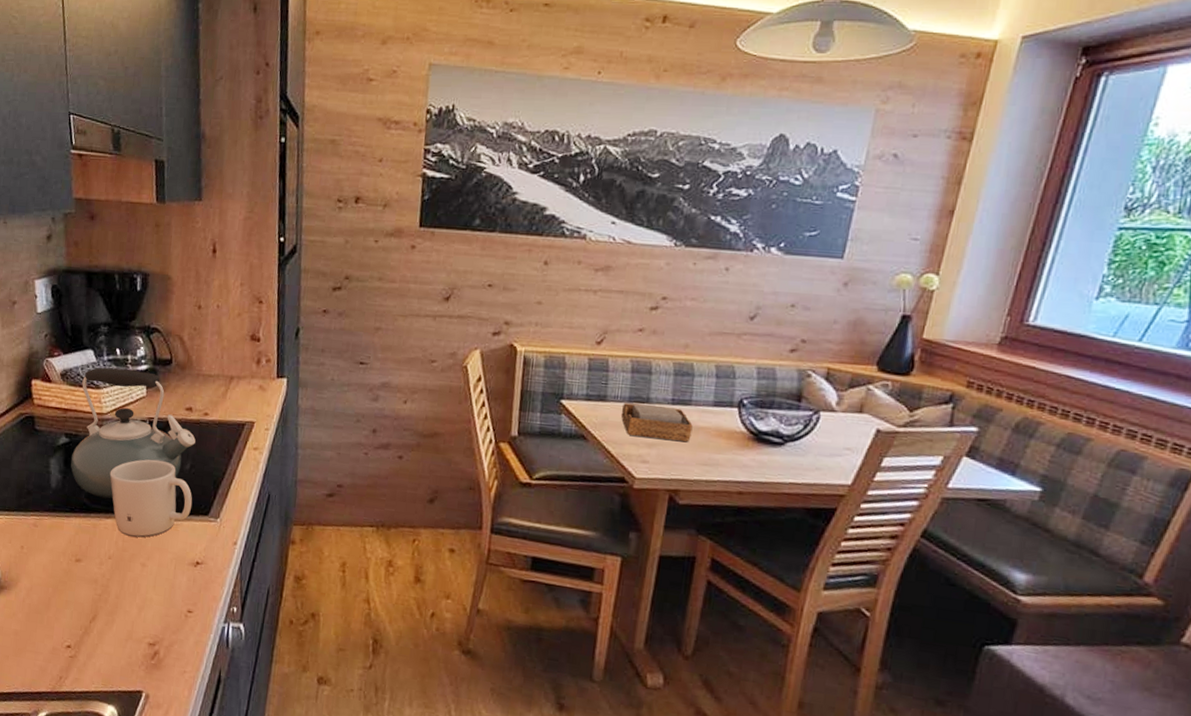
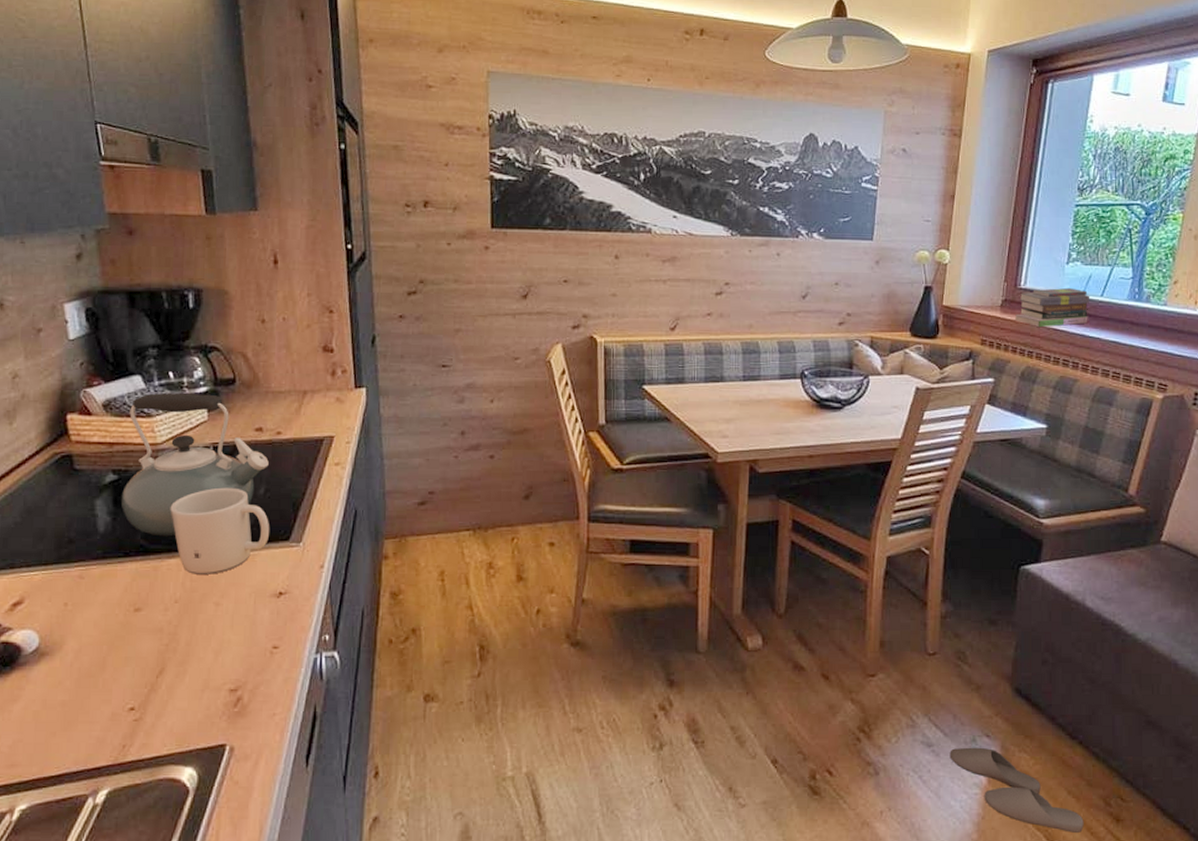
napkin holder: present [620,403,693,443] -> none [699,382,764,415]
books: none [1014,327,1124,374] -> present [1014,288,1090,328]

